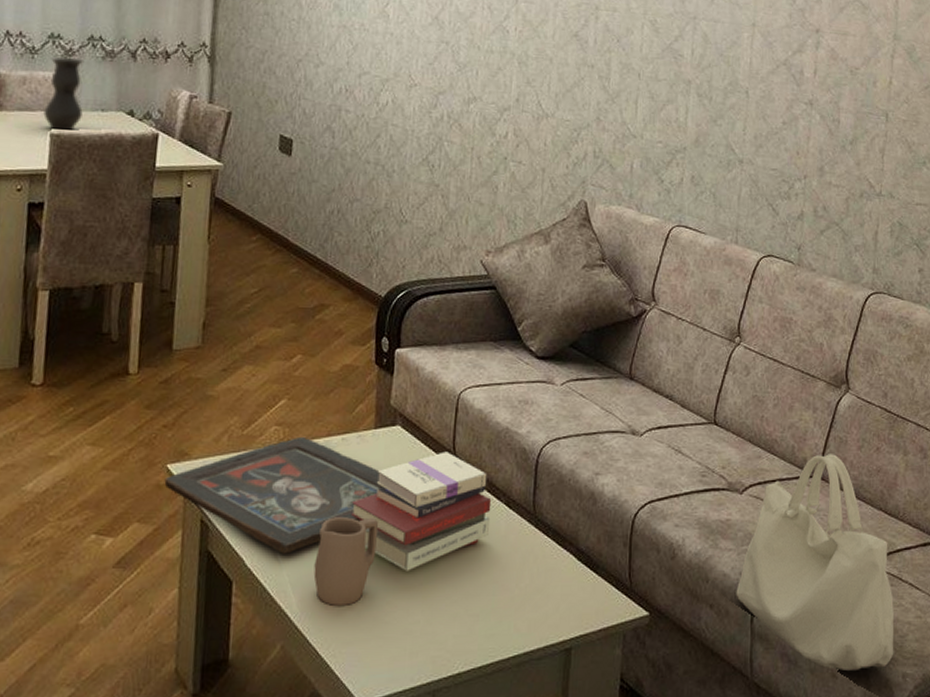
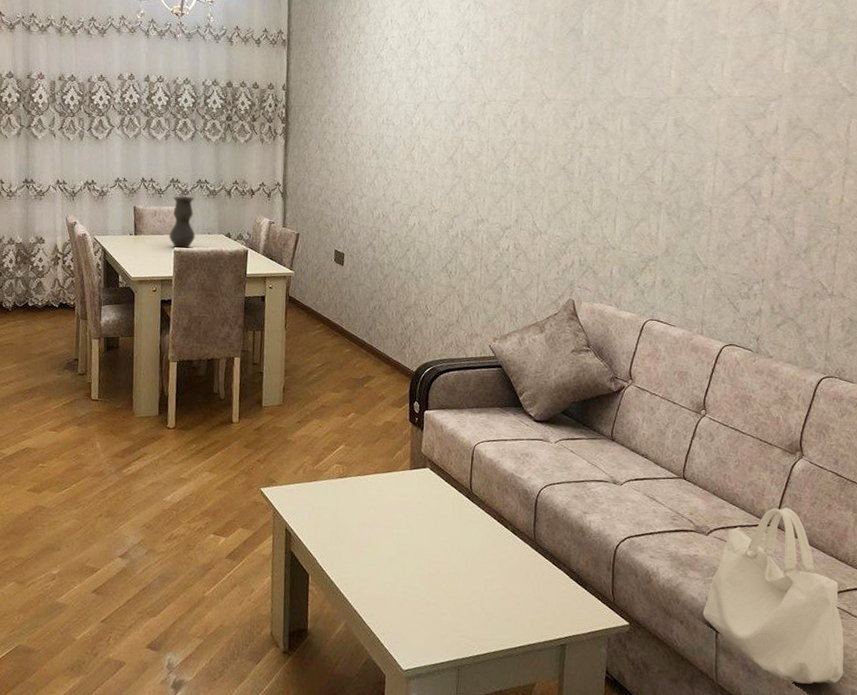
religious icon: present [164,436,383,554] -> none [259,473,417,557]
mug: present [313,517,379,607] -> none [367,533,415,599]
books: present [351,451,492,571] -> none [393,489,501,577]

